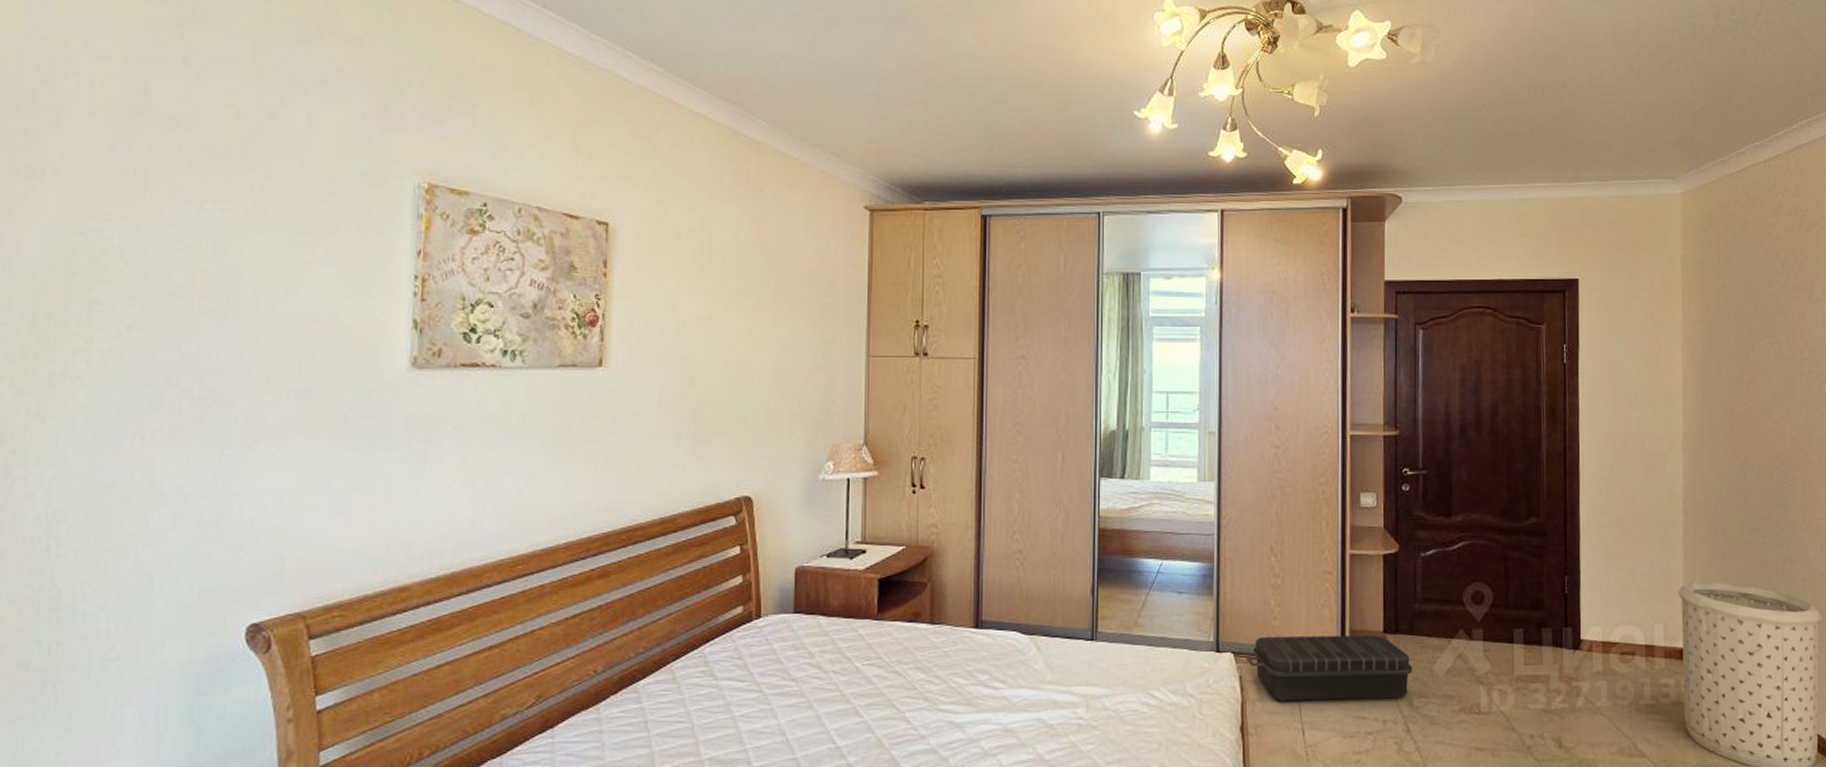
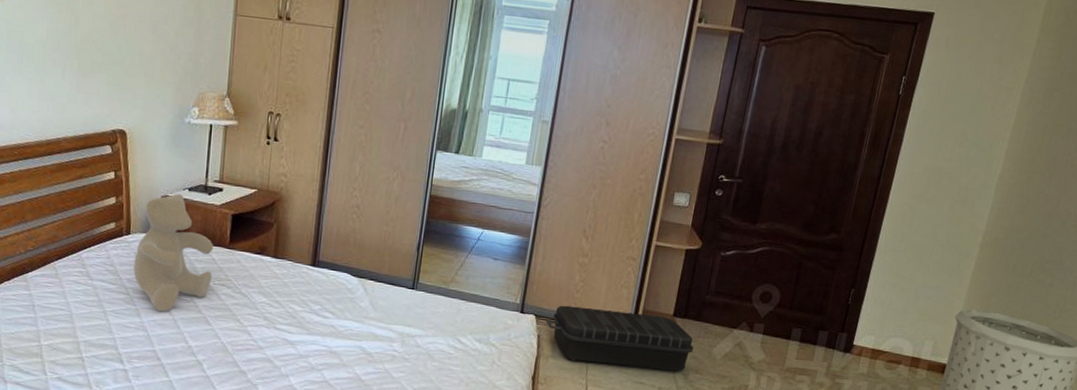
teddy bear: none [766,562,860,709] -> present [133,193,214,312]

